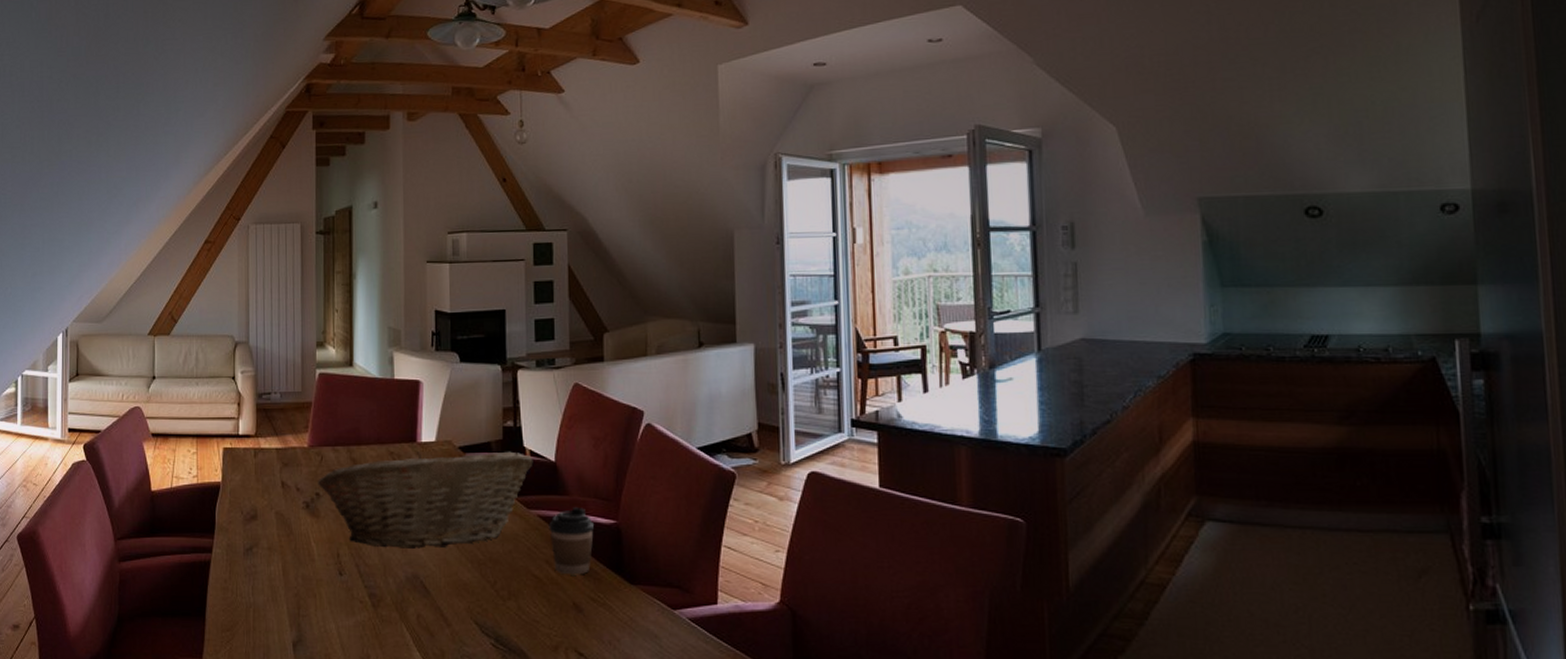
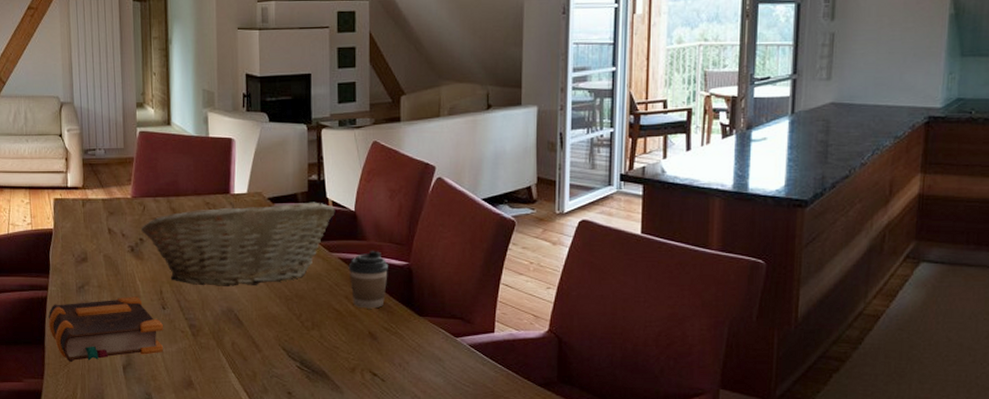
bible: none [210,560,339,639] -> present [48,296,163,363]

